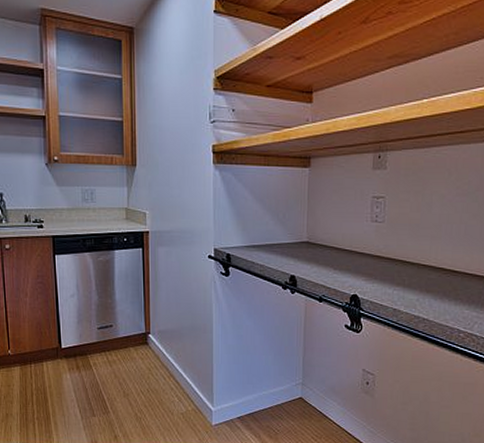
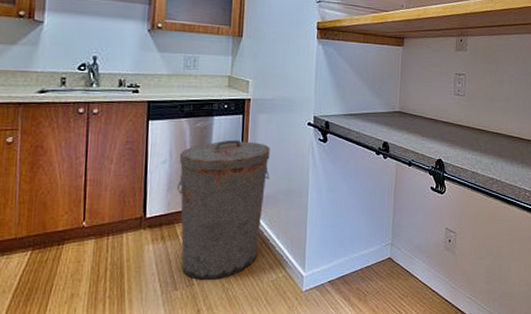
trash can: none [86,273,173,409] -> present [177,139,270,280]

